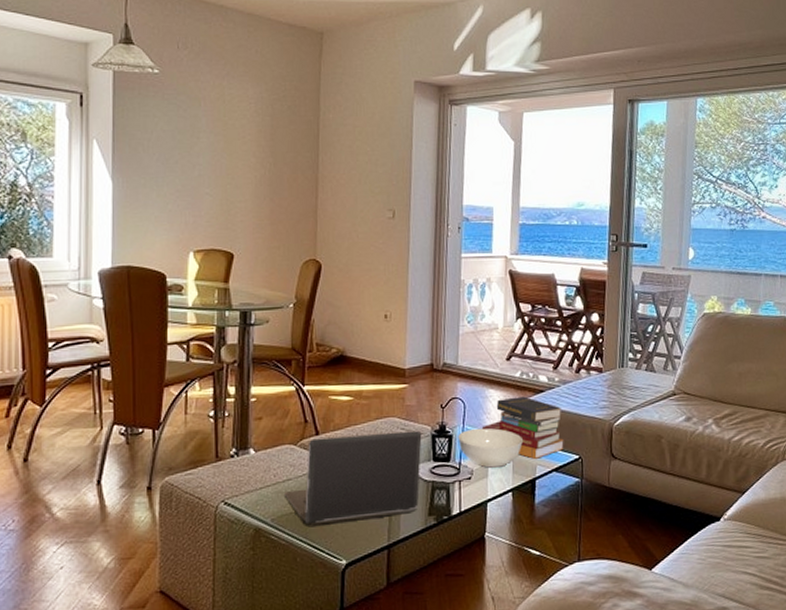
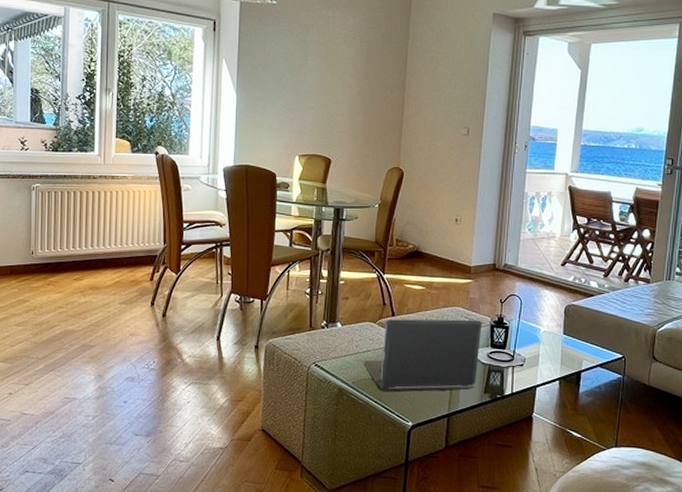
bowl: present [458,427,524,468] -> none [513,322,573,358]
books: present [481,396,564,459] -> none [535,298,609,354]

